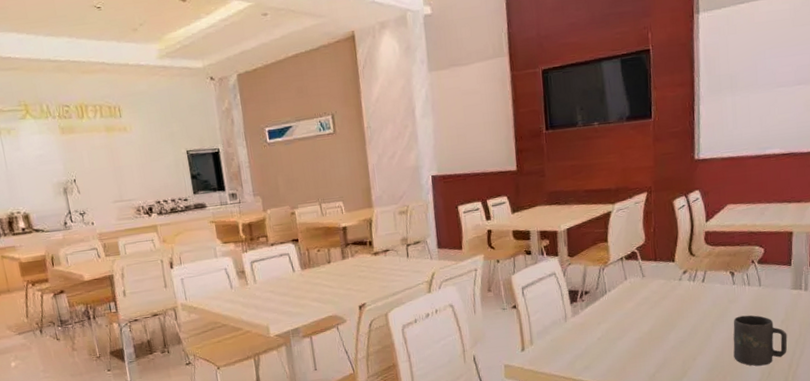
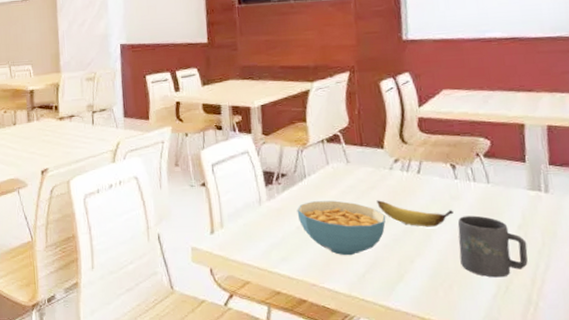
cereal bowl: none [598,312,675,360] -> present [297,200,386,256]
banana: none [667,308,730,329] -> present [376,200,453,227]

